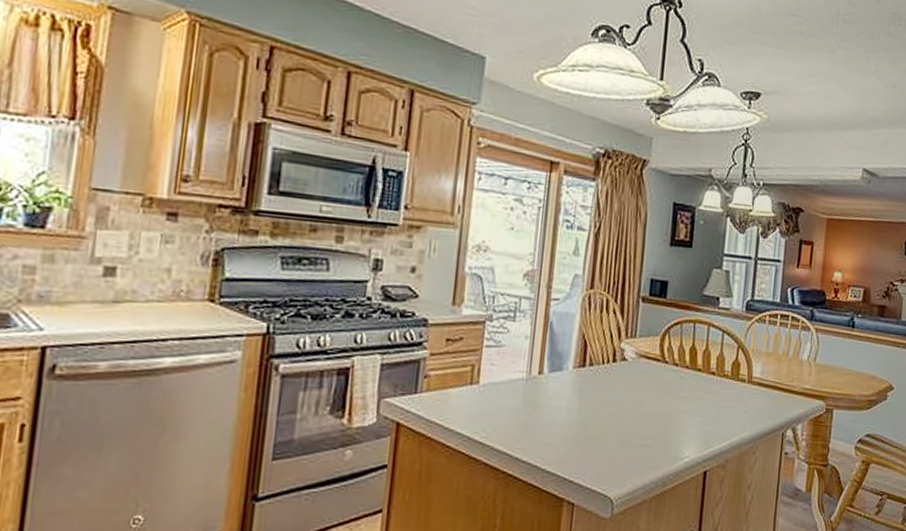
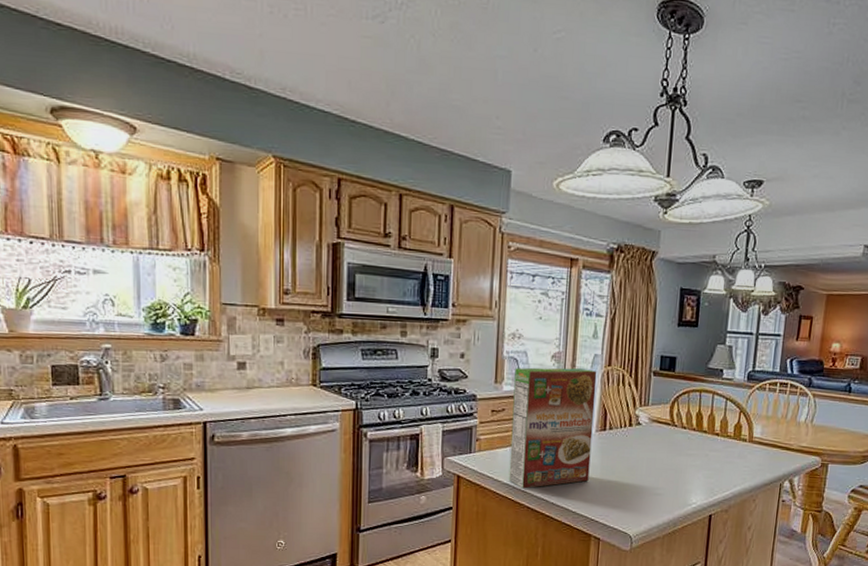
cereal box: none [463,287,577,440] -> present [508,367,597,489]

